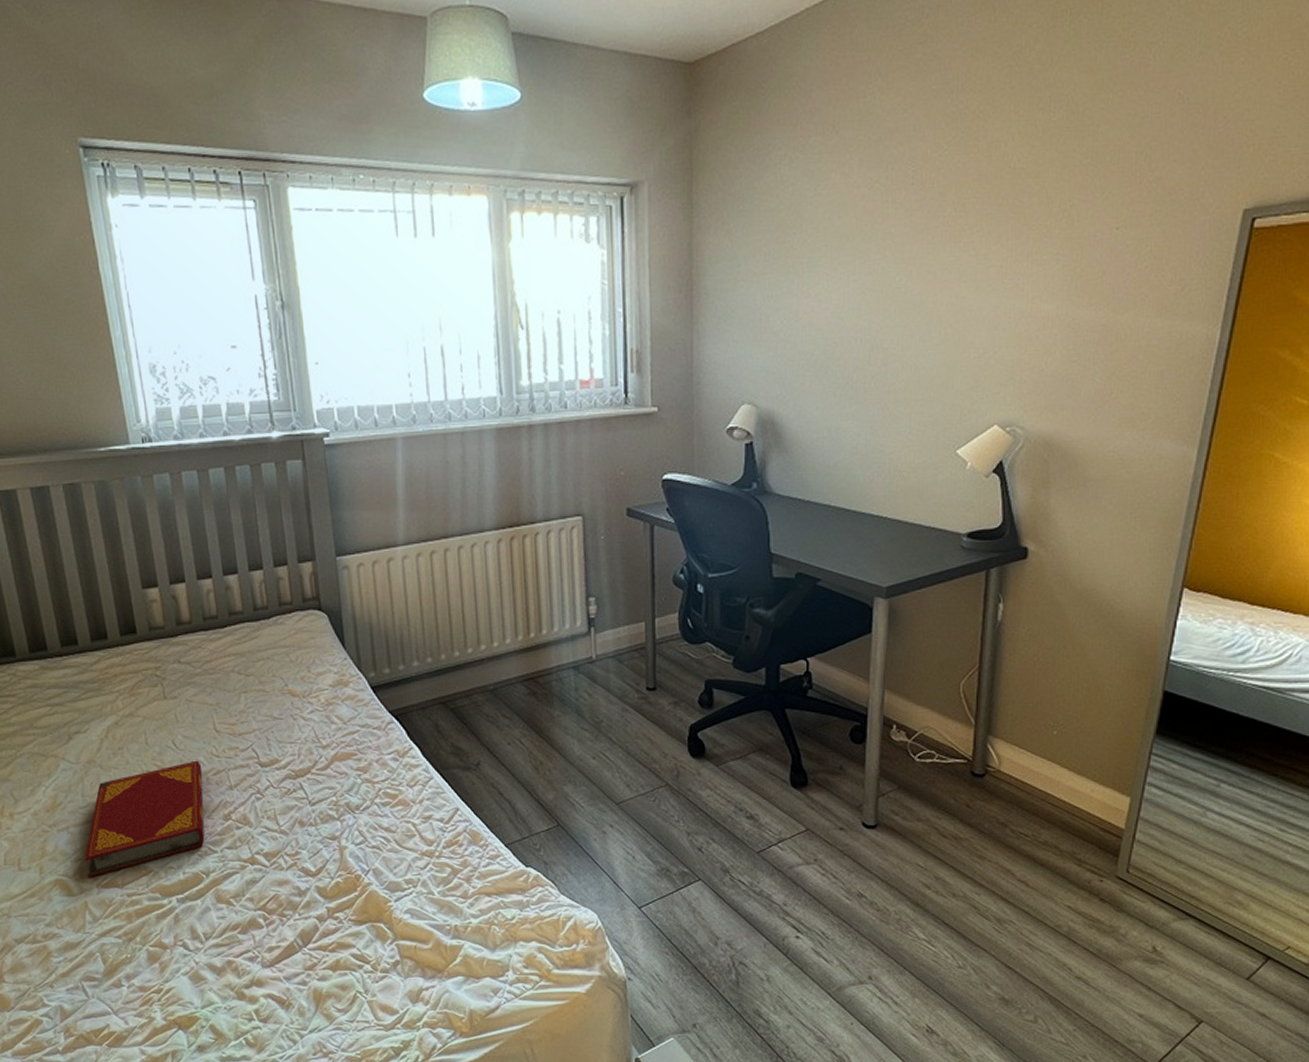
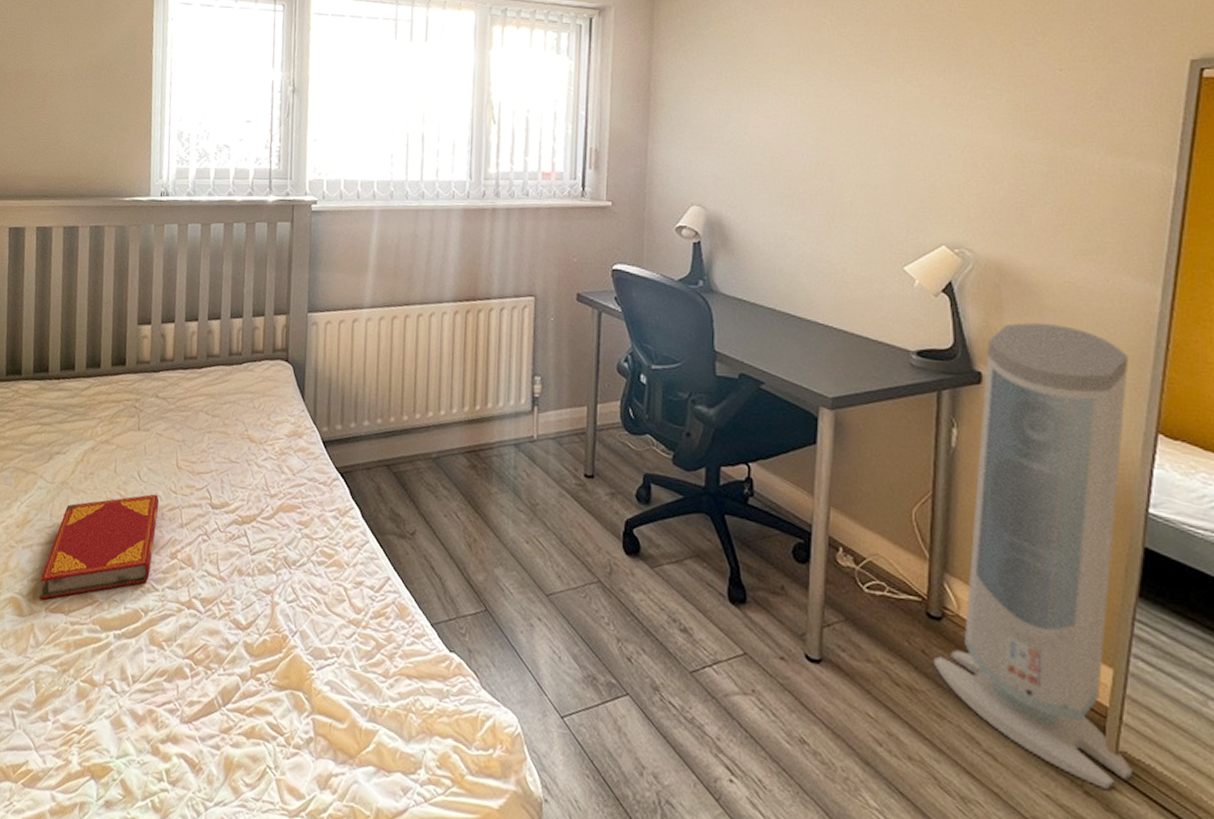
air purifier: none [976,494,1163,896] -> present [933,322,1132,791]

